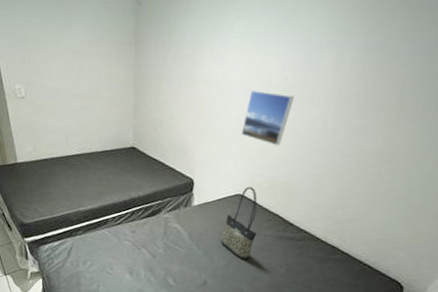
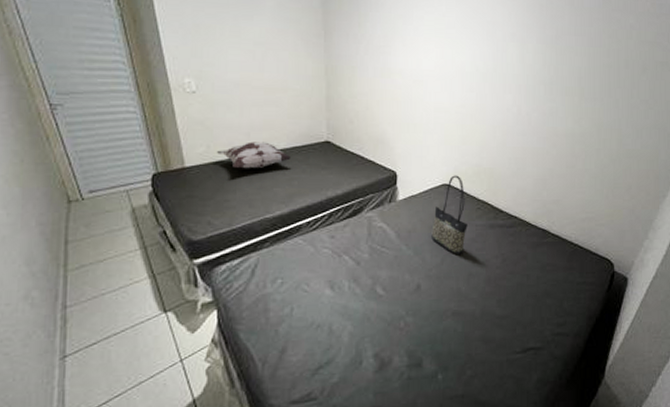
decorative pillow: none [42,144,101,169] -> present [217,141,291,169]
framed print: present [240,89,294,146] -> none [440,78,487,133]

